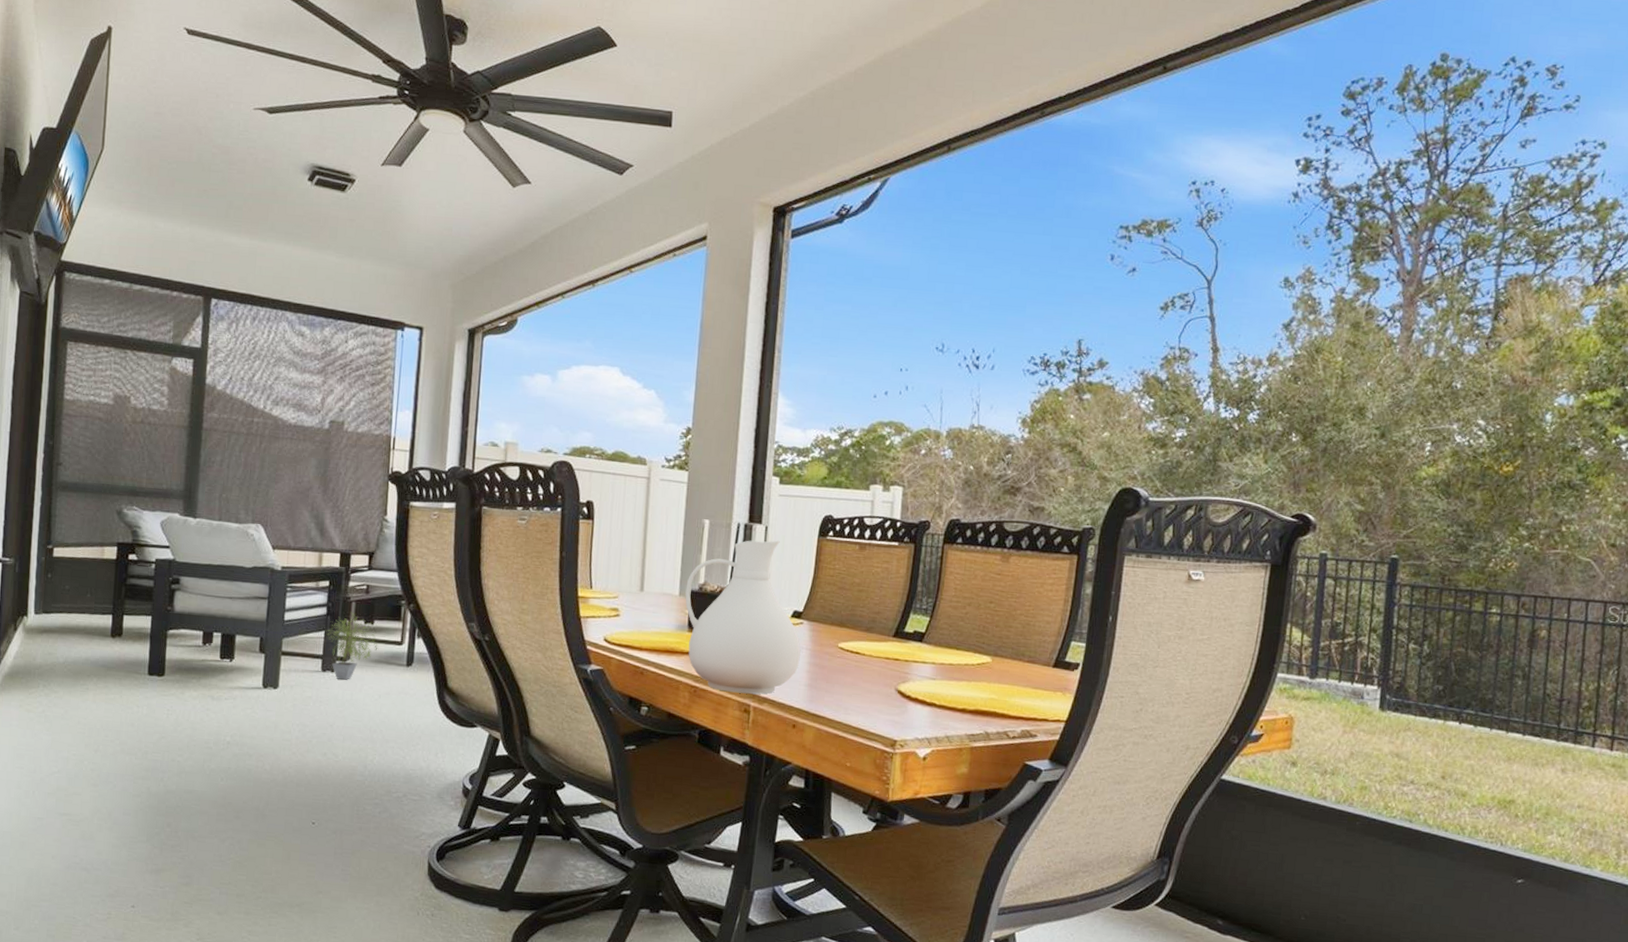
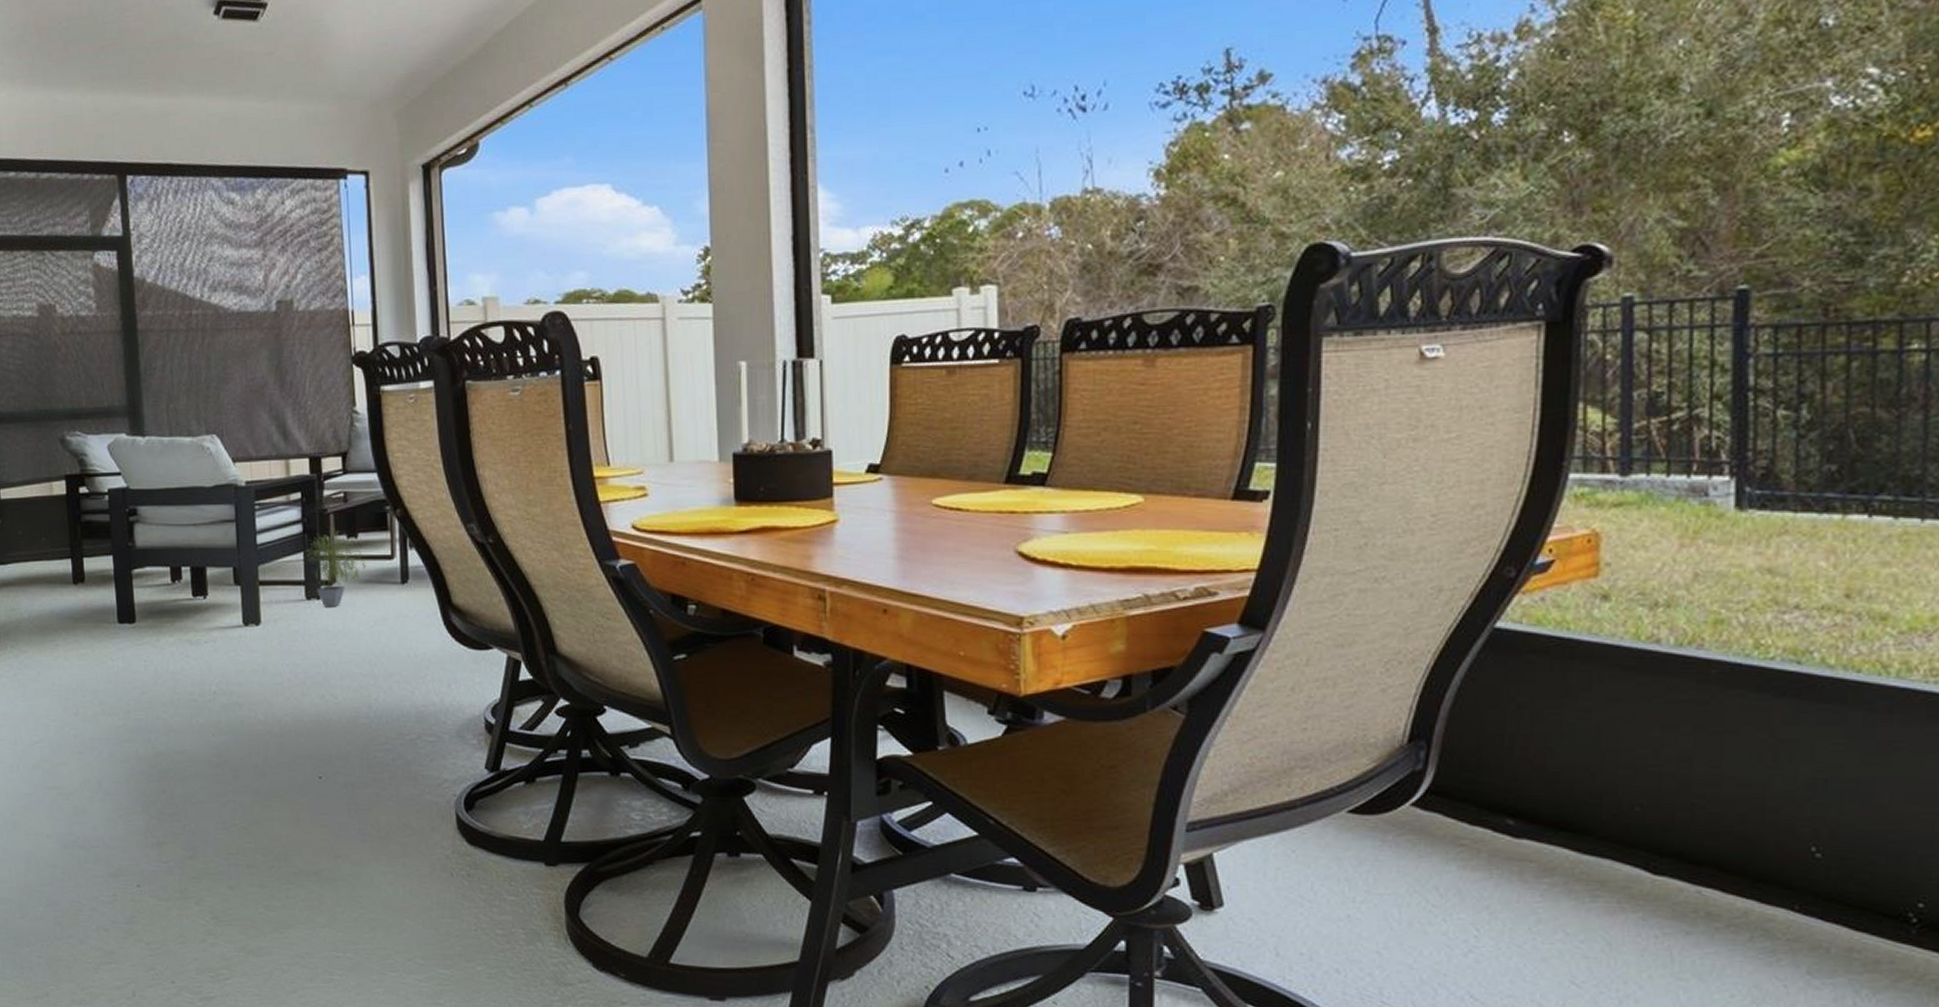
pitcher: present [685,540,801,694] -> none [726,376,883,576]

